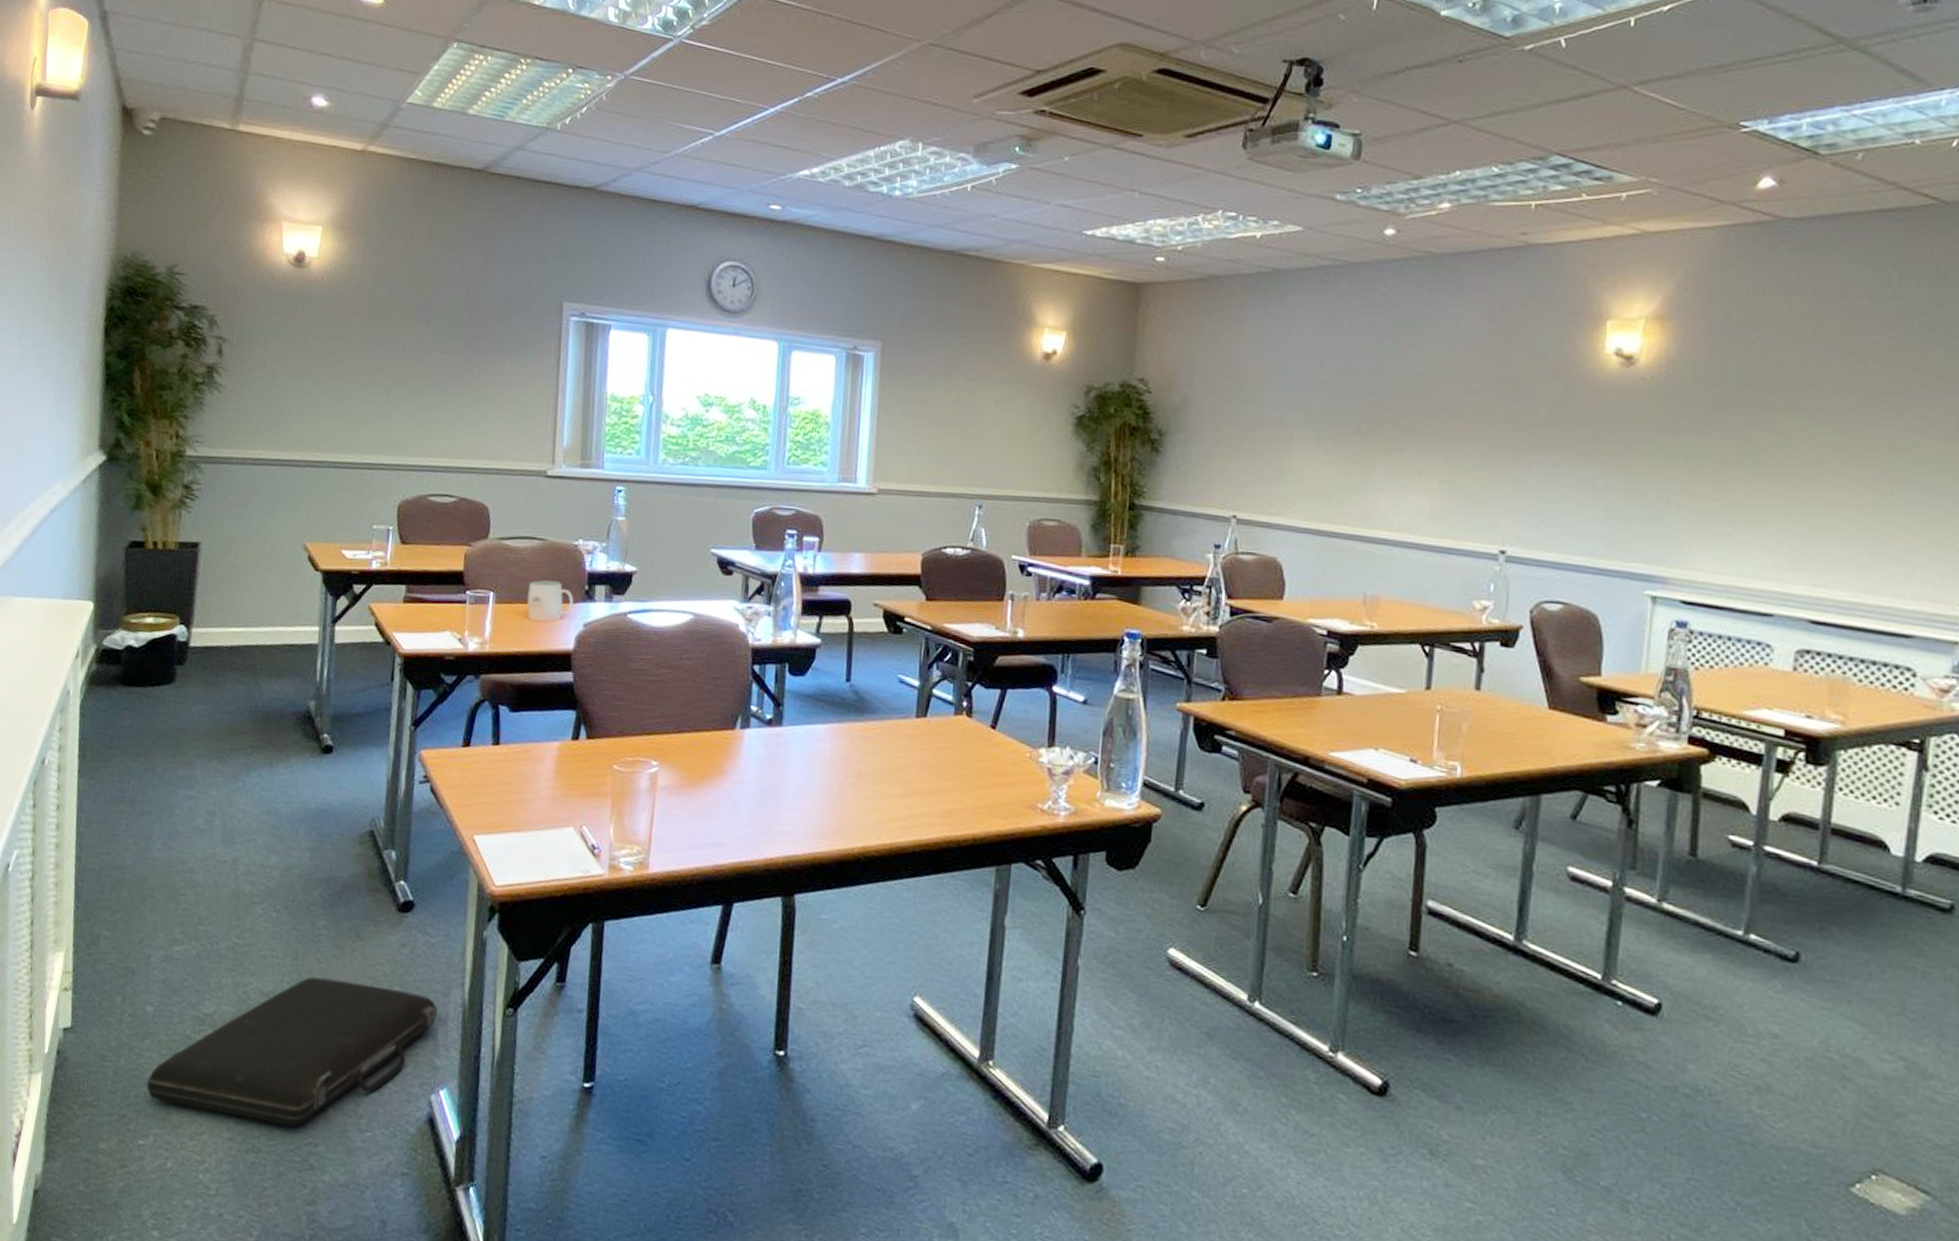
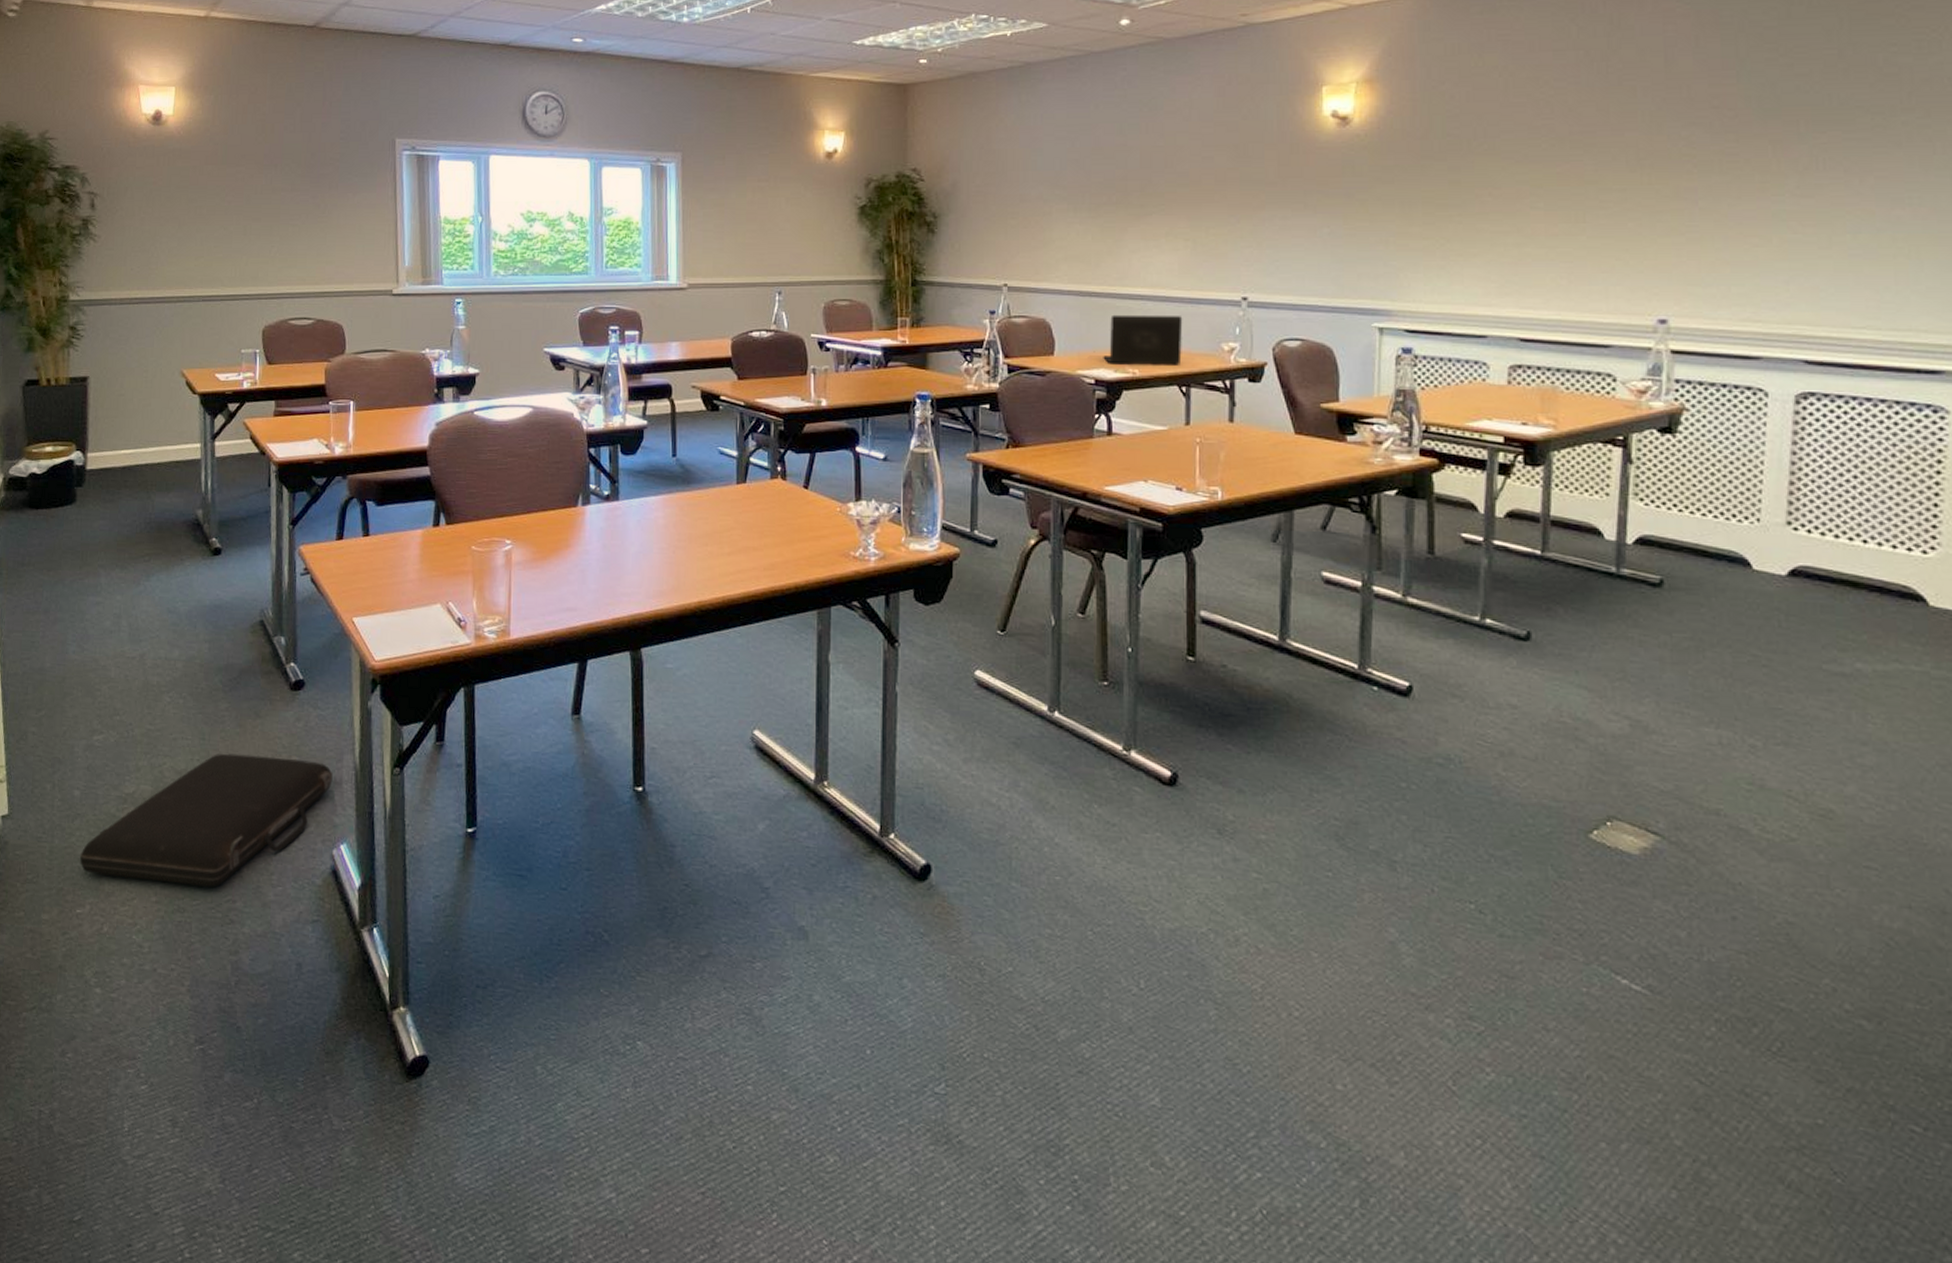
mug: present [526,580,574,623] -> none [383,387,426,425]
laptop: none [1338,559,1432,622] -> present [1103,314,1183,365]

